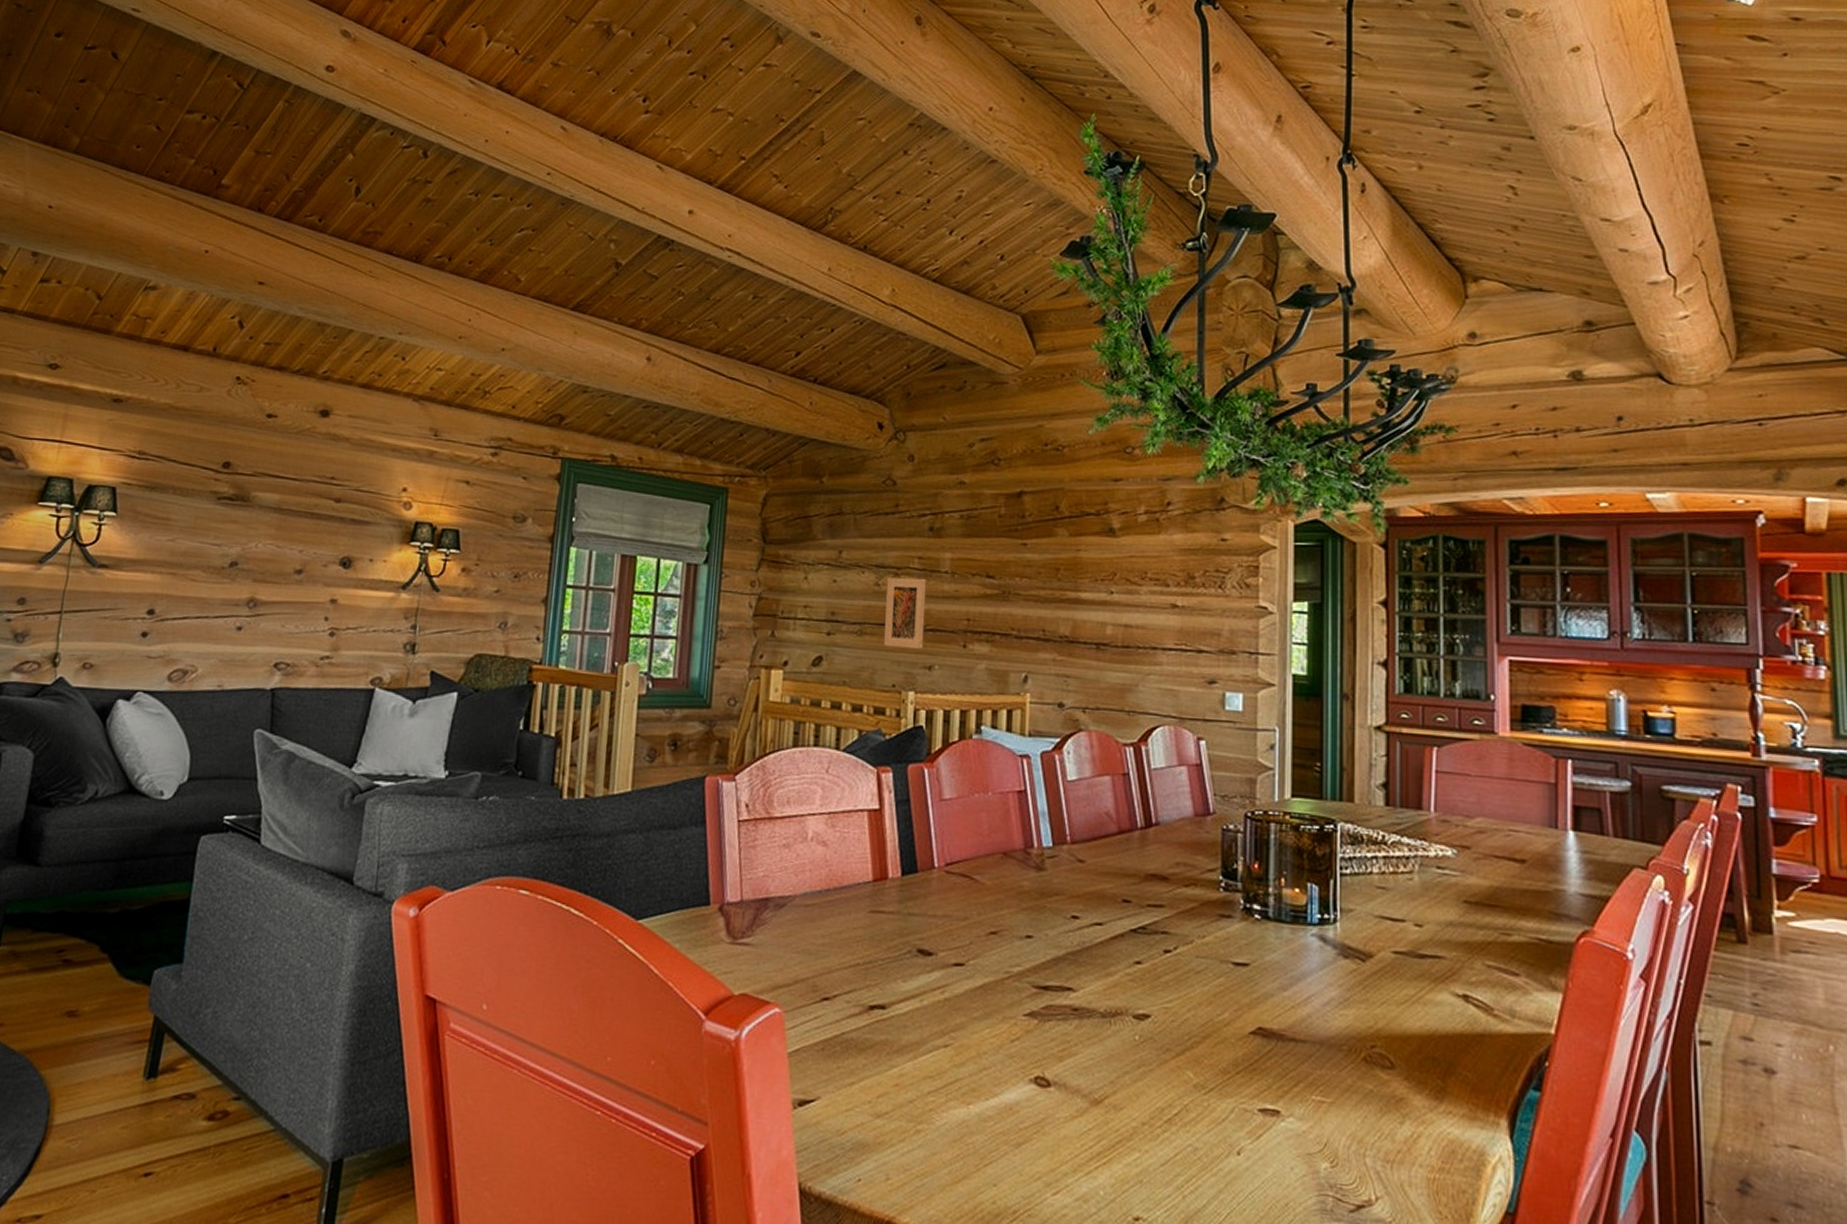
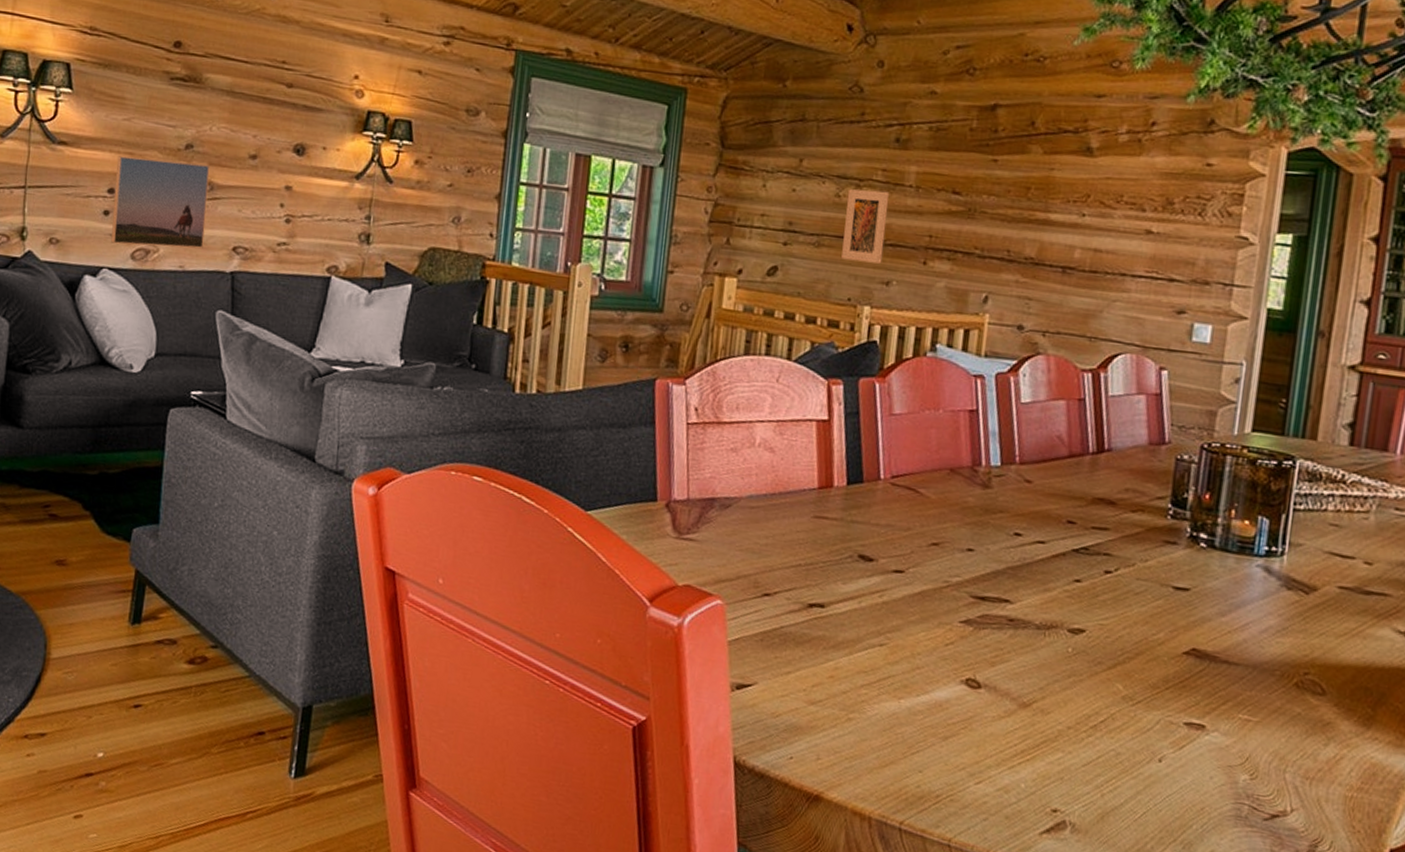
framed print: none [147,577,254,667] -> present [111,156,210,249]

